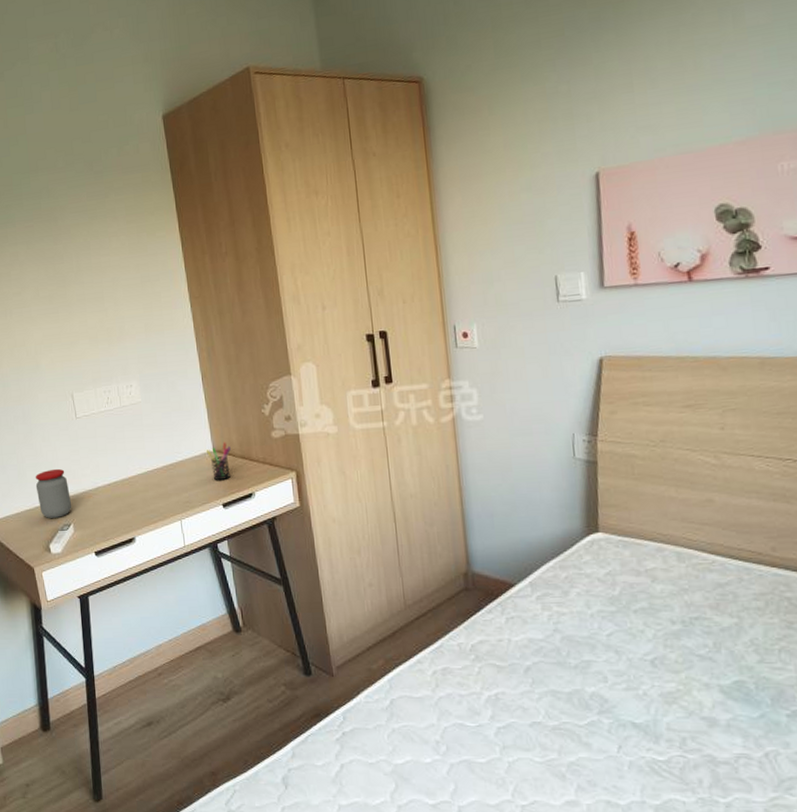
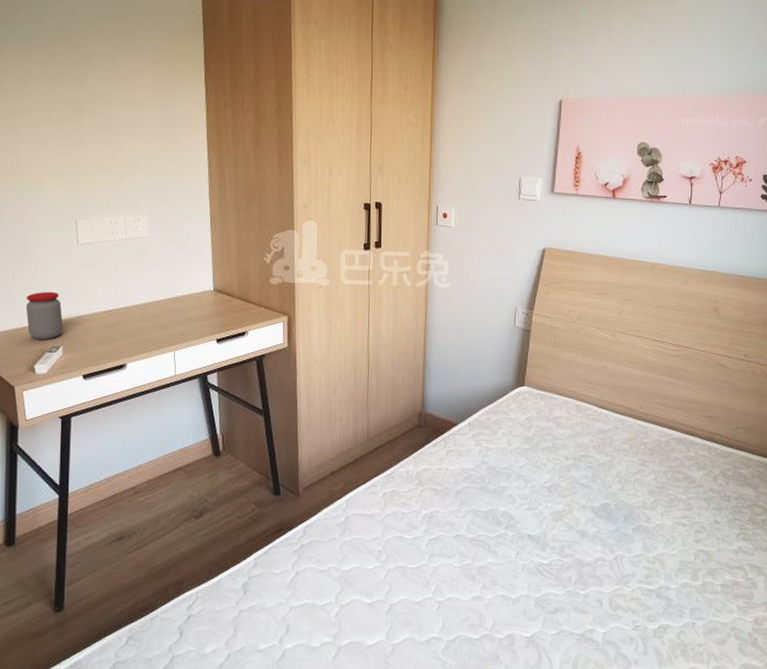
pen holder: present [206,442,231,480] -> none [206,283,230,317]

